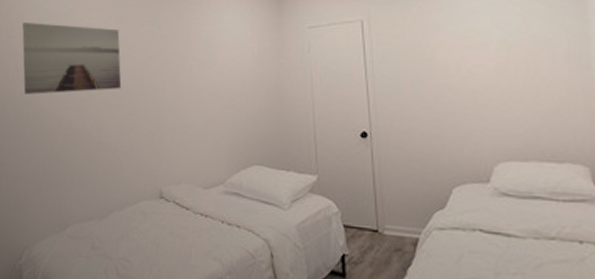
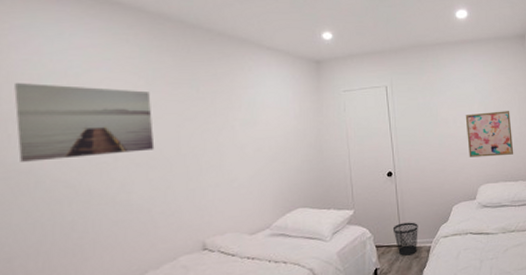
wastebasket: none [366,200,401,246] -> present [392,222,418,256]
wall art: none [475,55,557,123] -> present [465,111,514,157]

